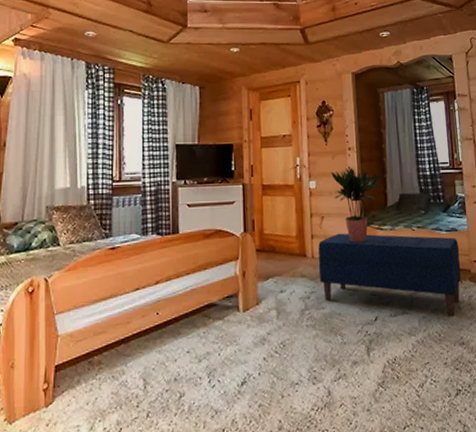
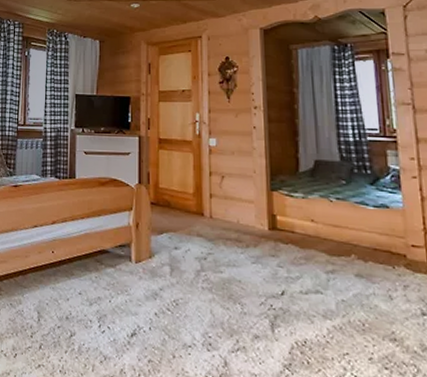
bench: present [318,233,461,316] -> none [216,195,394,306]
potted plant: present [331,168,383,243] -> none [234,128,294,208]

